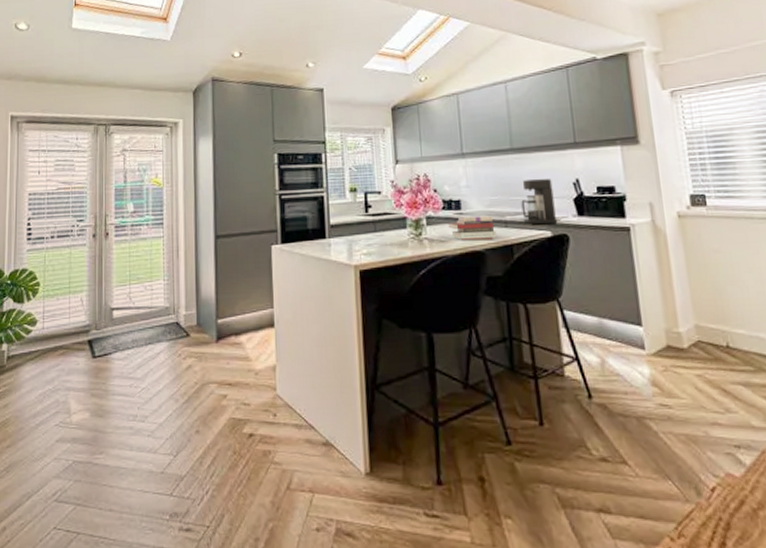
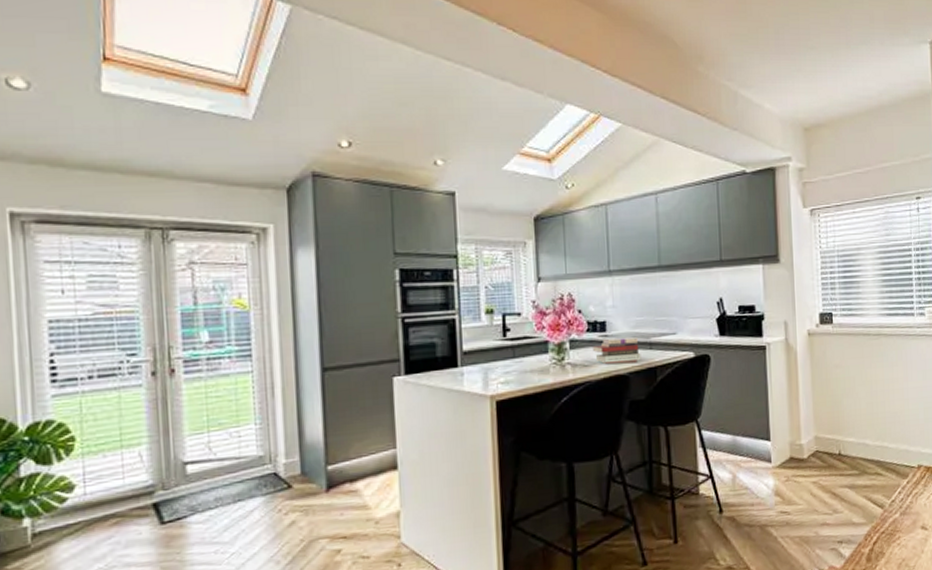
coffee maker: present [521,179,557,225] -> none [666,298,699,346]

